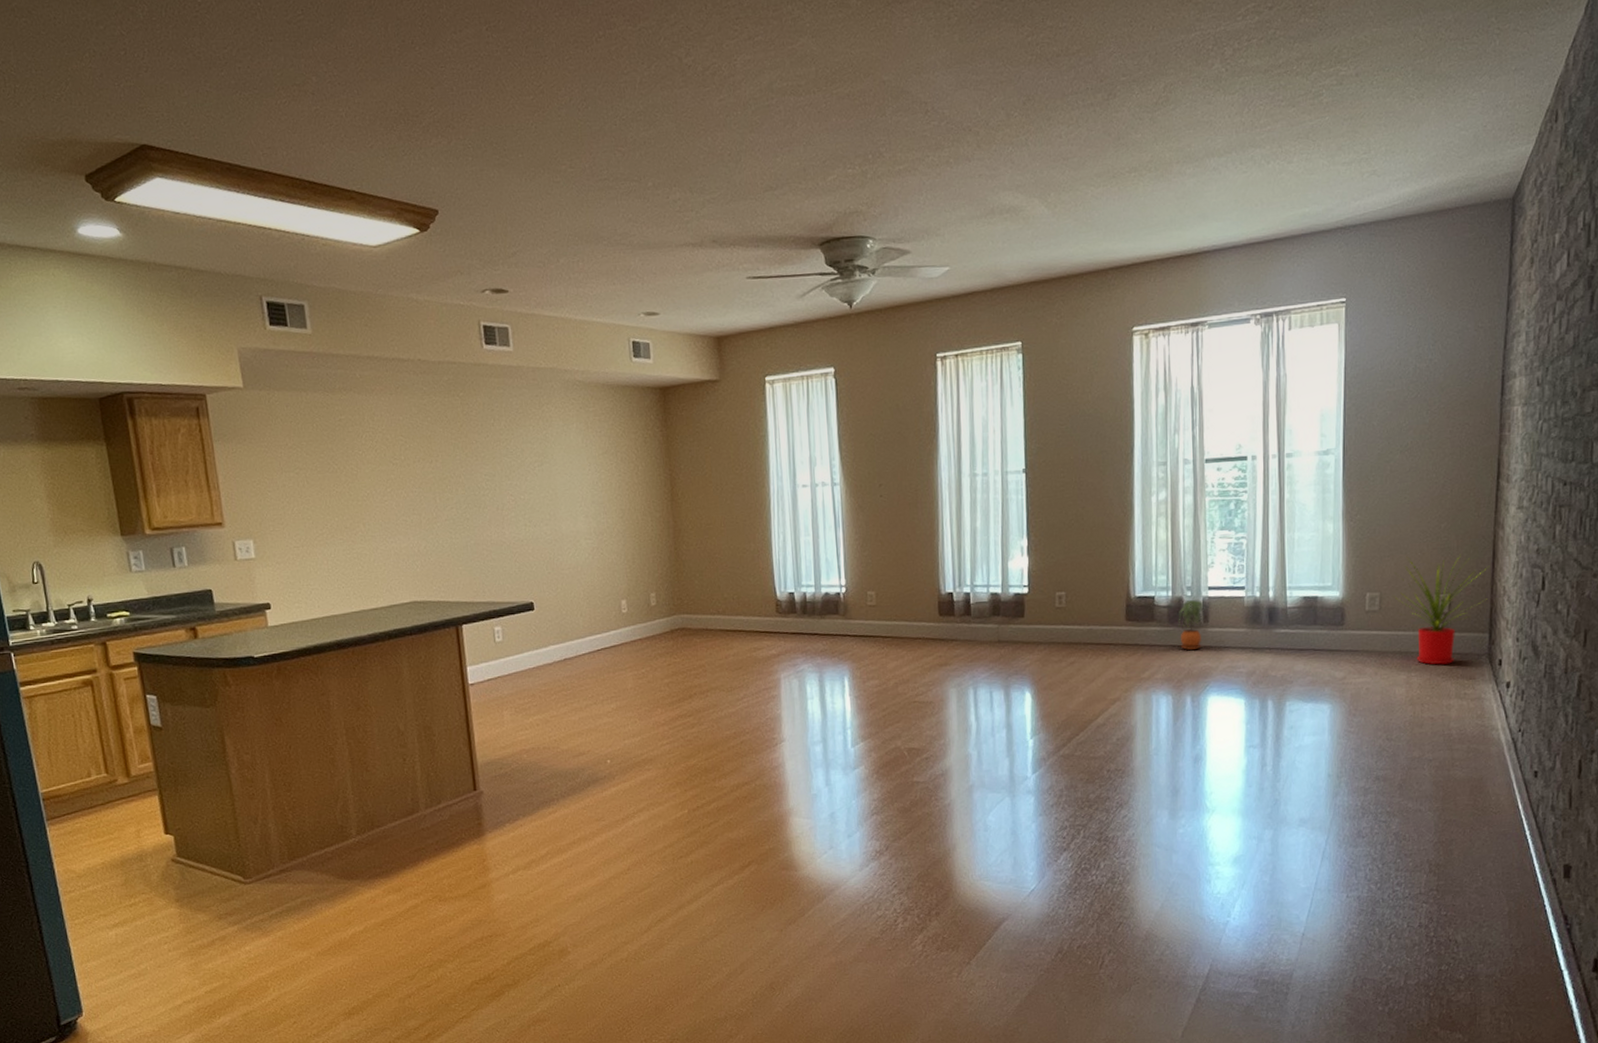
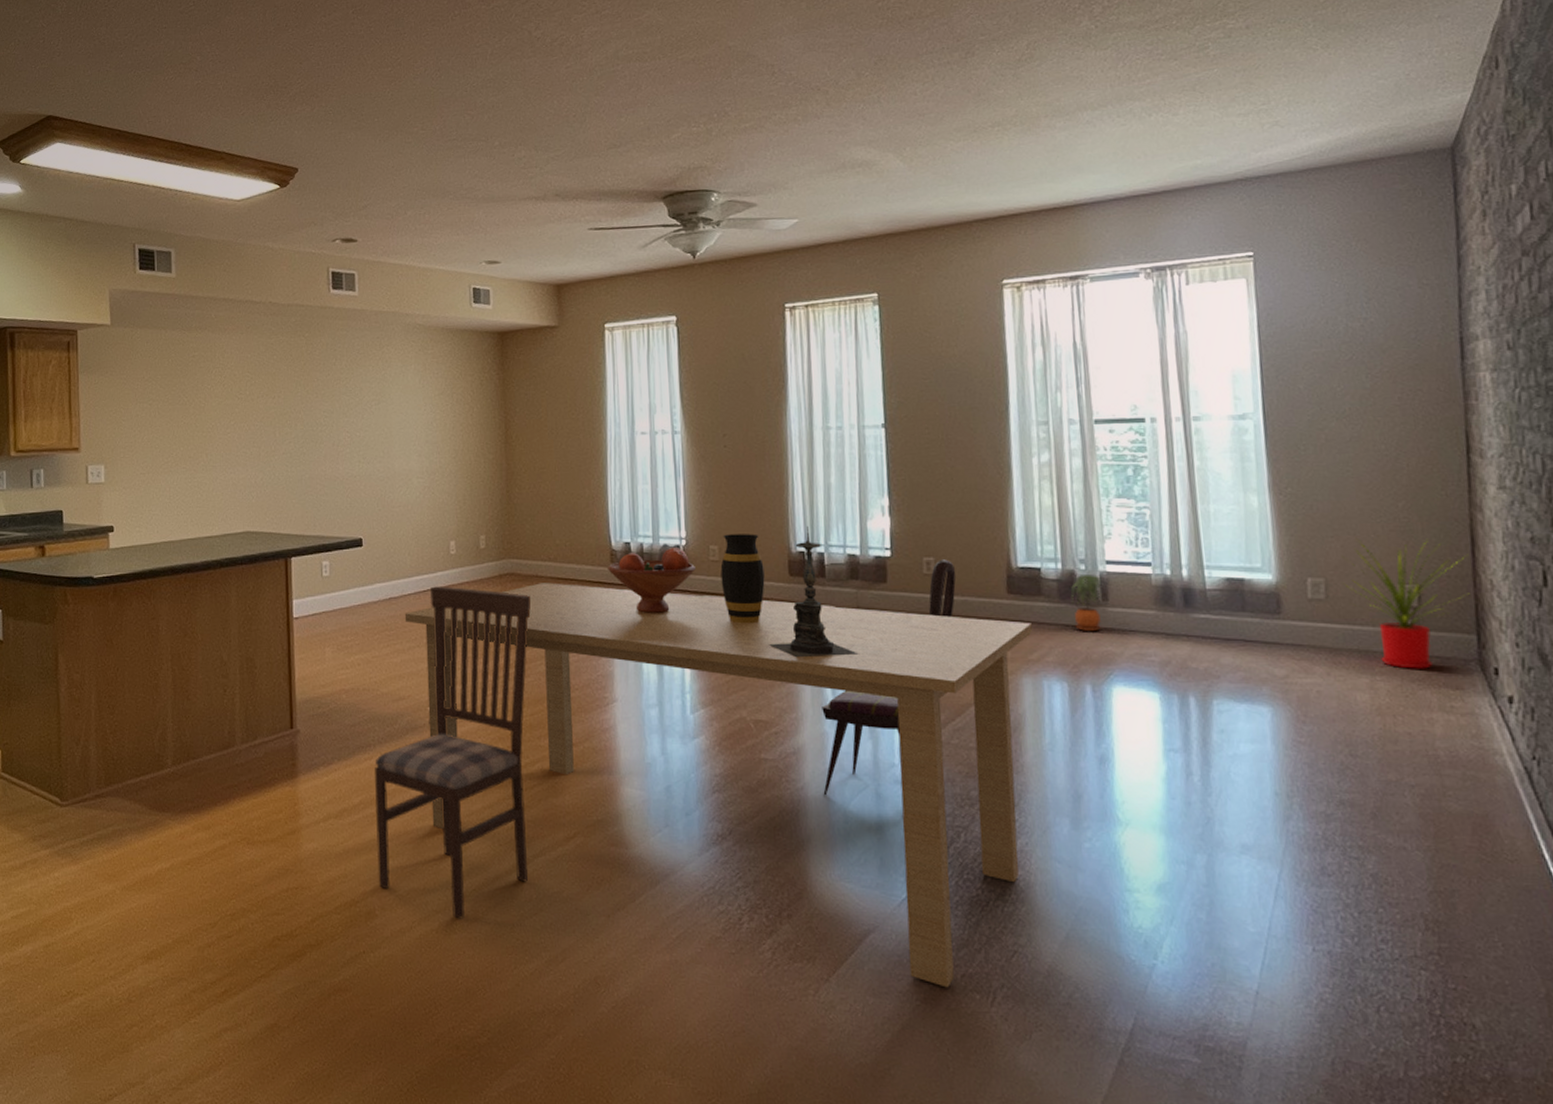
dining chair: none [559,644,709,947] -> present [375,586,531,919]
dining table: none [580,635,1145,958] -> present [404,583,1032,988]
fruit bowl: none [773,595,855,658] -> present [608,548,695,613]
vase: none [877,578,918,663] -> present [720,534,765,624]
candle holder: none [921,568,999,690] -> present [769,525,859,658]
dining chair: none [966,593,1084,809] -> present [822,559,957,796]

